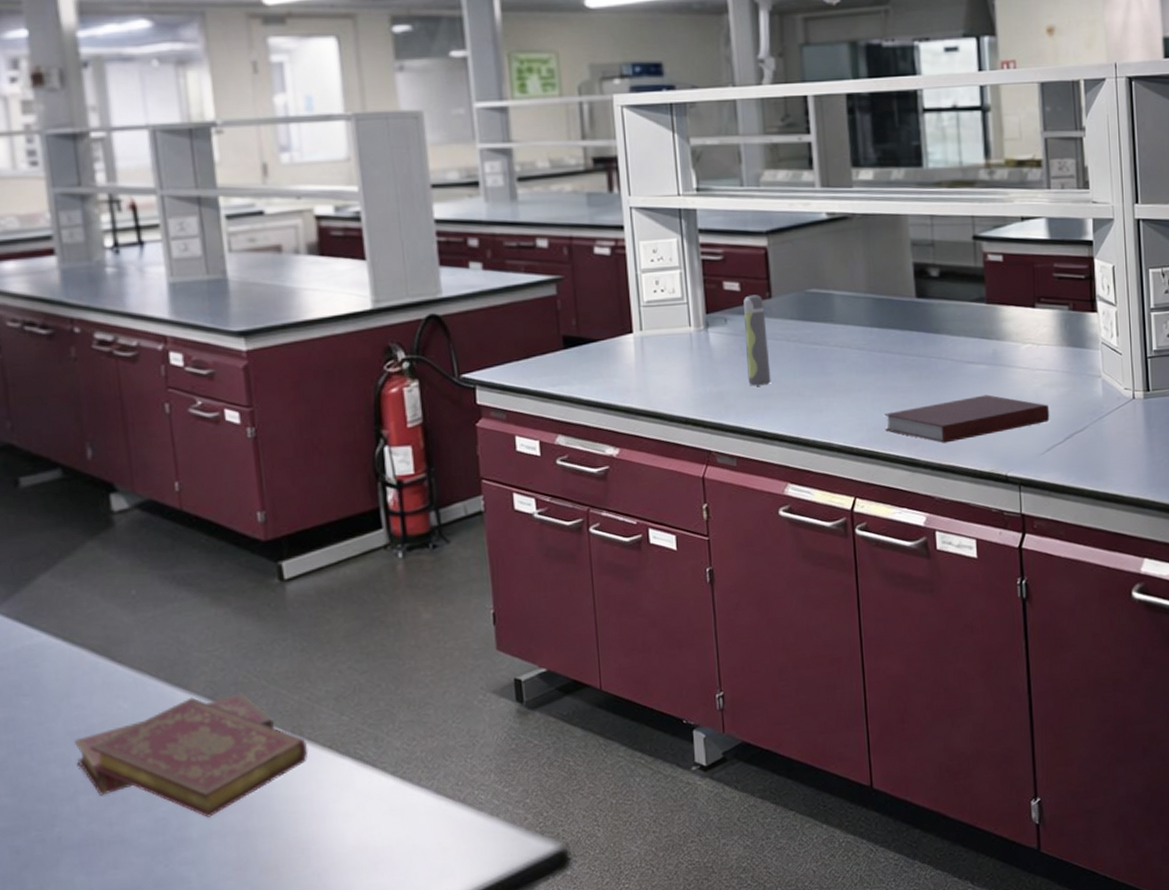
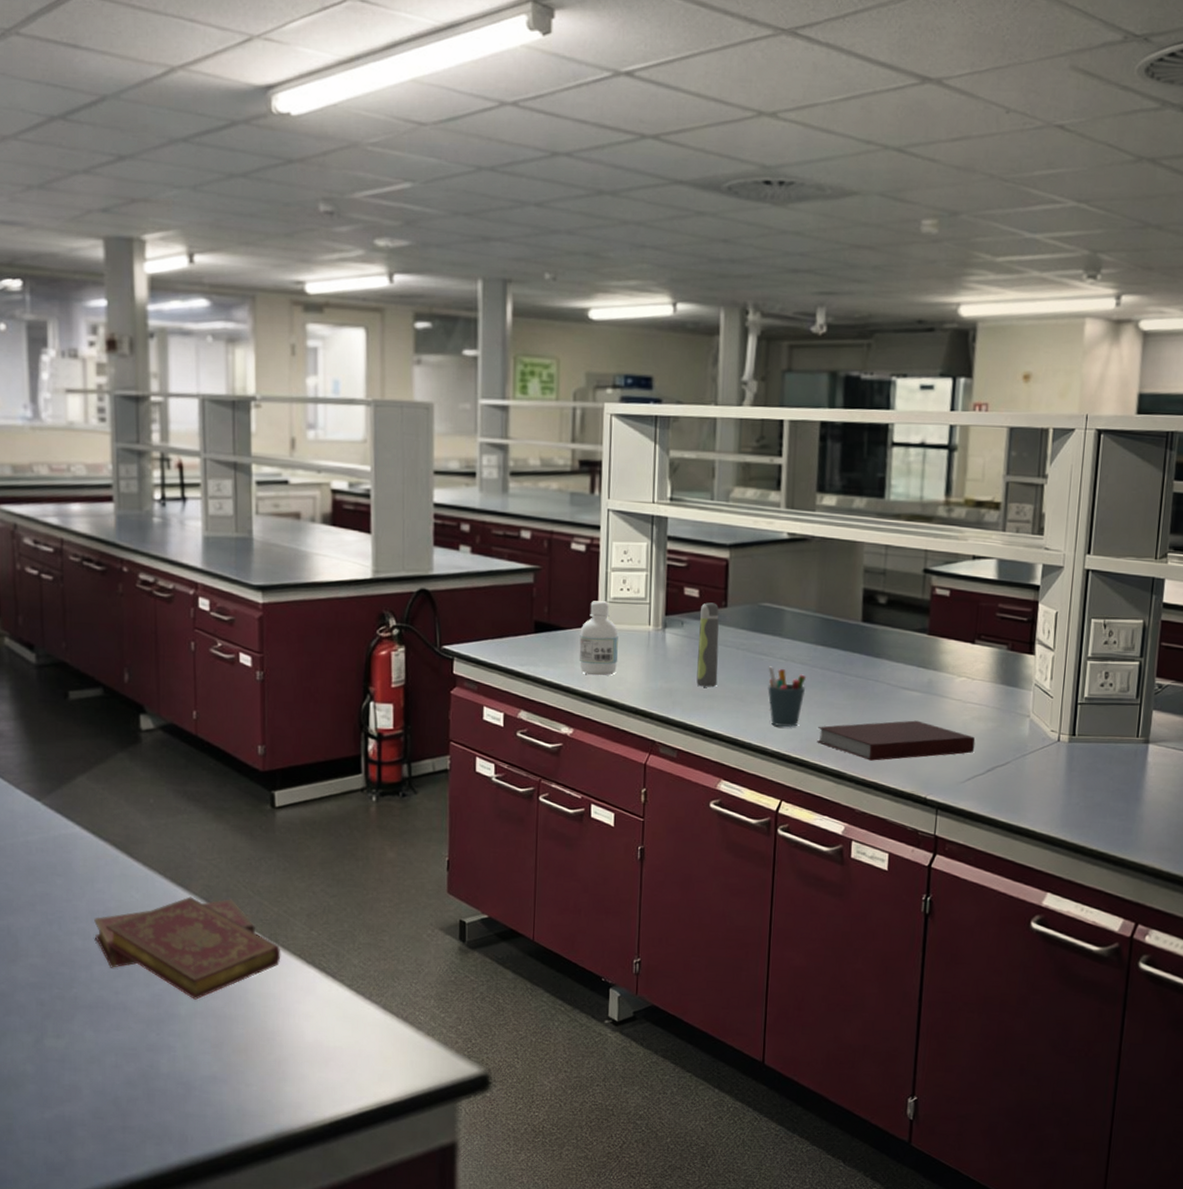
bottle: none [615,306,660,388] -> present [579,601,619,676]
pen holder: none [823,355,866,419] -> present [768,666,807,728]

